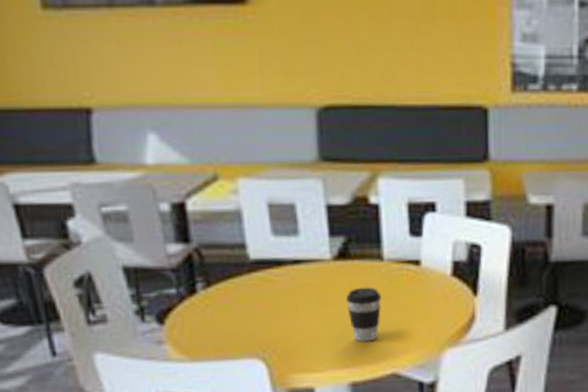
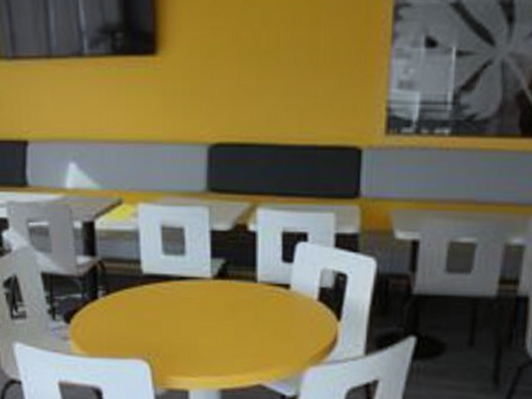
coffee cup: present [345,287,382,342] -> none [221,305,253,354]

